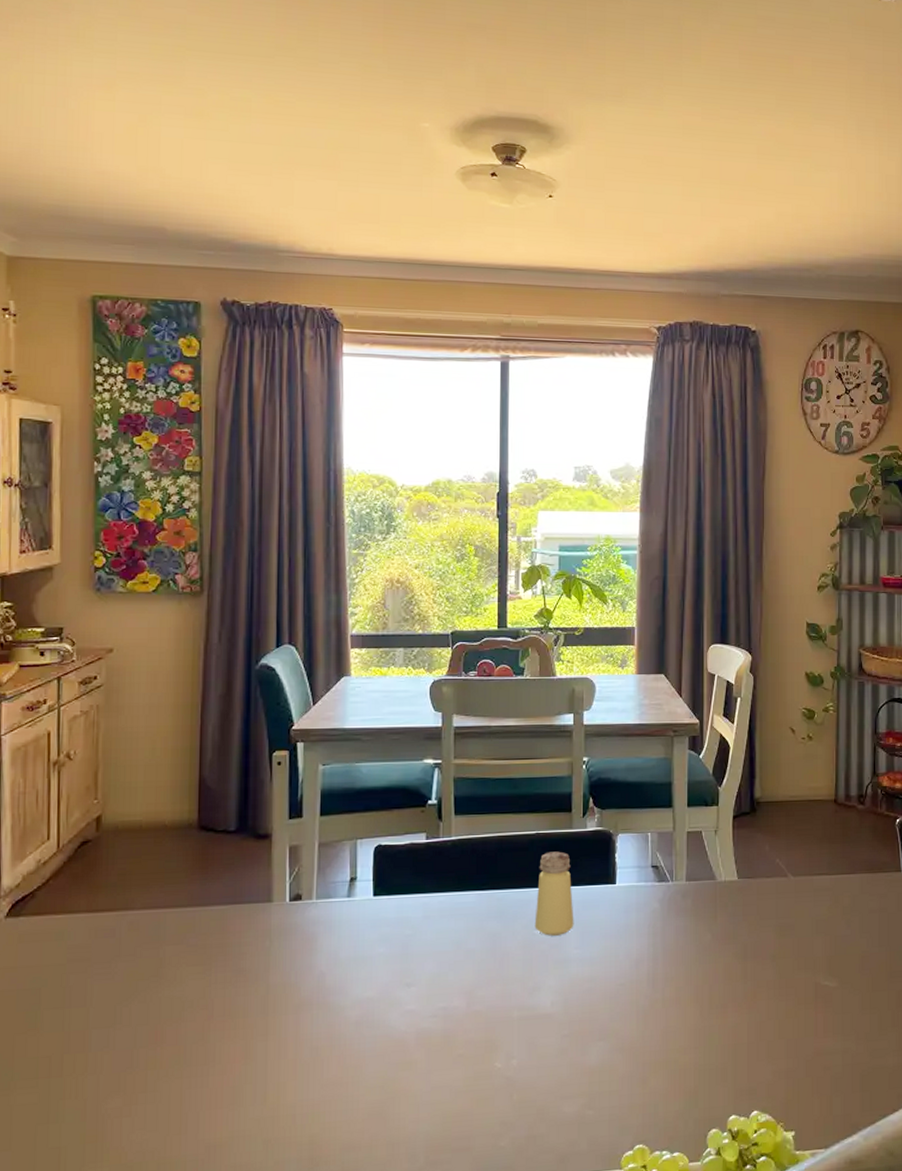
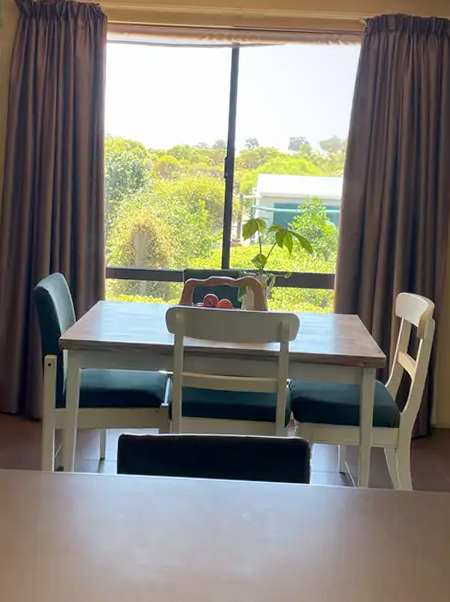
saltshaker: present [534,851,574,936] -> none [242,452,274,520]

